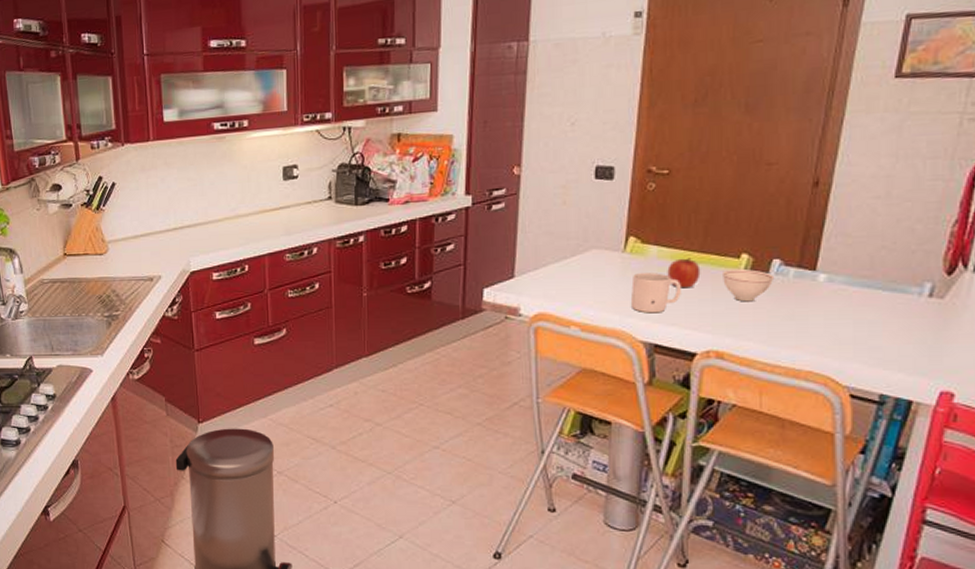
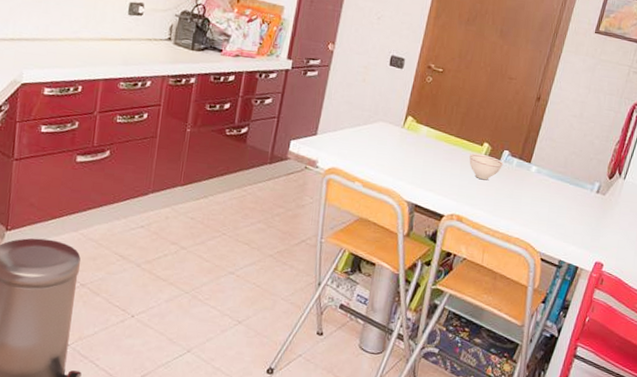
mug: present [631,273,682,314] -> none [403,146,441,180]
fruit: present [667,258,701,289] -> none [431,139,455,164]

